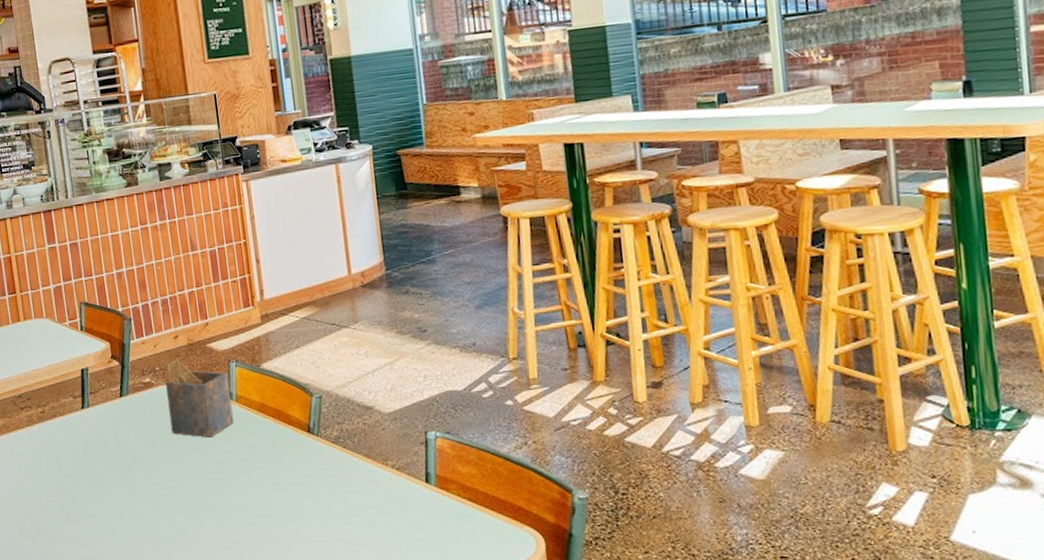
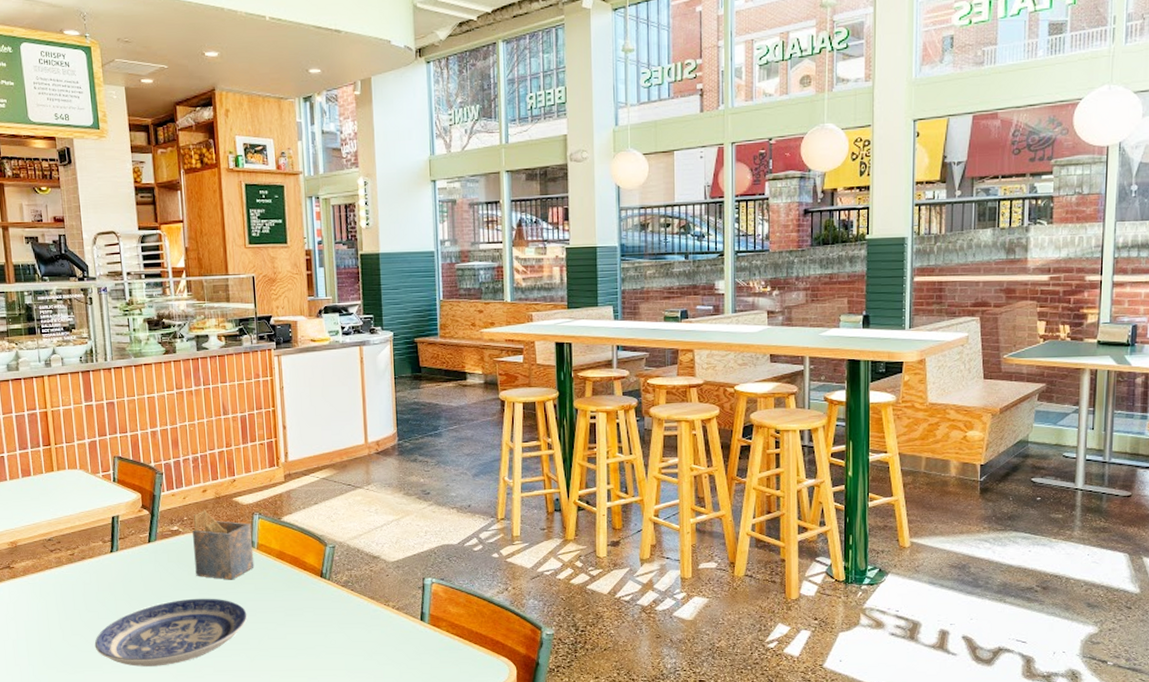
plate: none [70,458,230,537] -> present [94,598,248,667]

